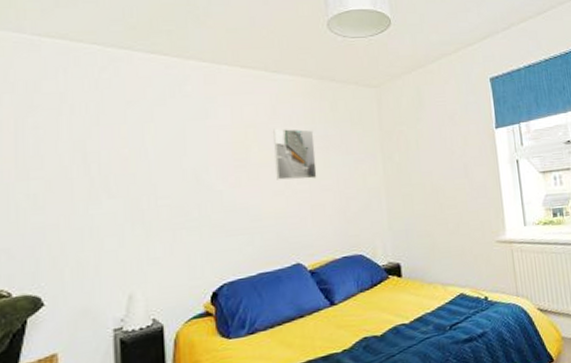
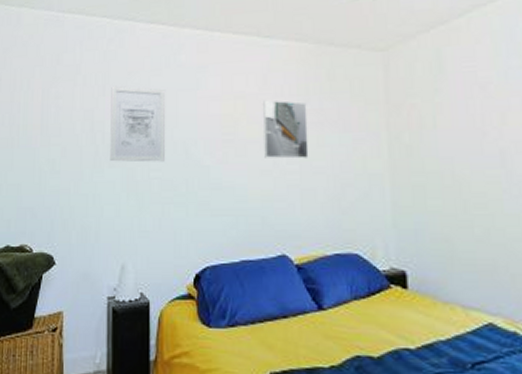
wall art: none [106,115,175,193] -> present [110,85,166,163]

